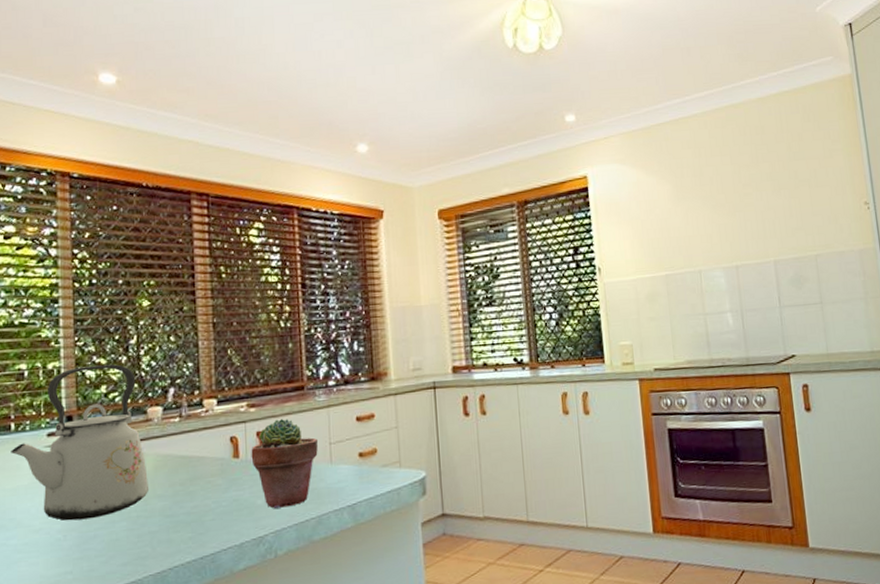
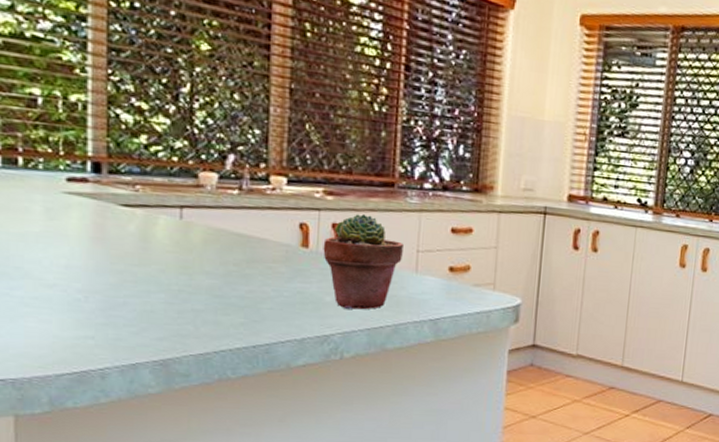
kettle: present [11,364,150,521] -> none [17,106,196,284]

